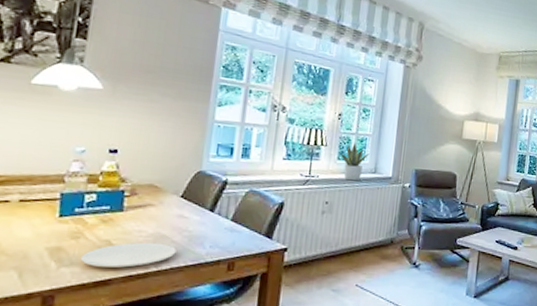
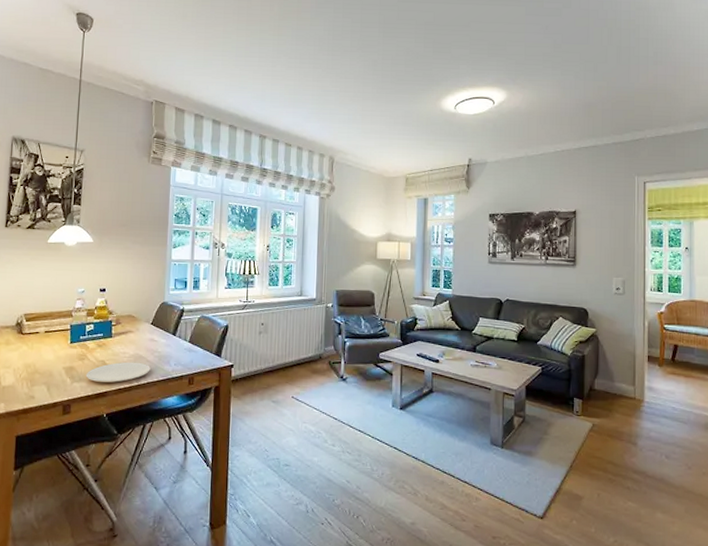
potted plant: present [340,143,369,181] -> none [270,270,295,304]

